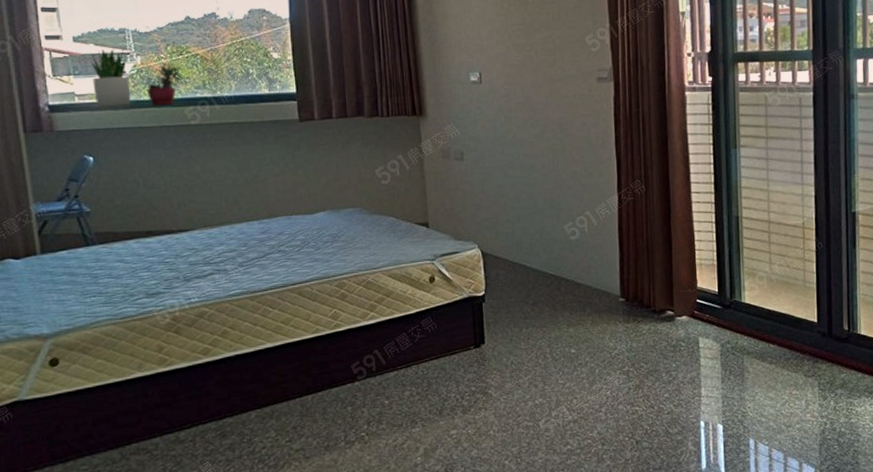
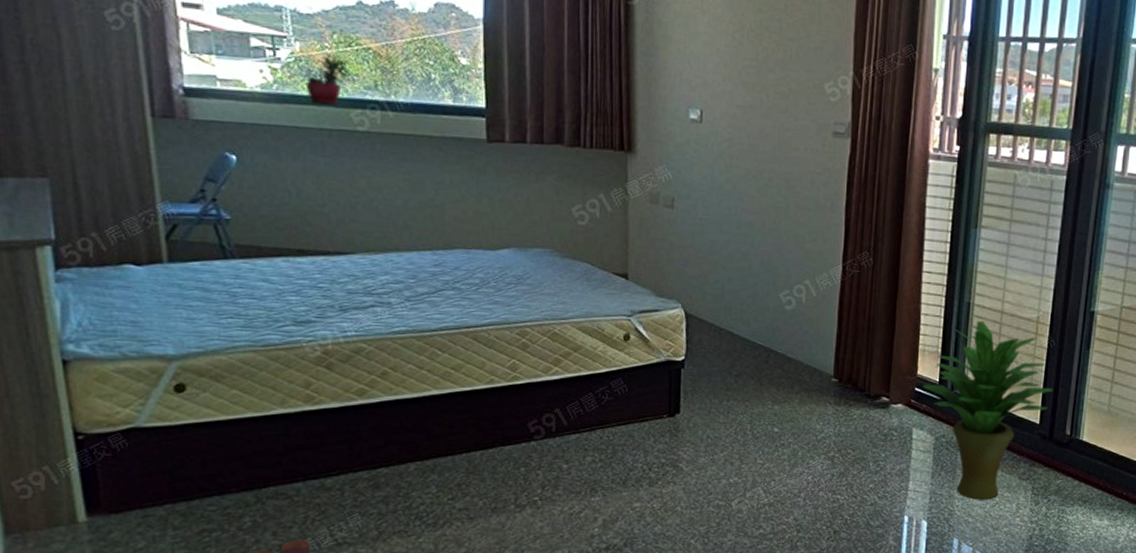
planter: present [91,47,131,110] -> none [238,26,286,103]
potted plant: none [703,232,826,400] -> present [922,321,1053,500]

